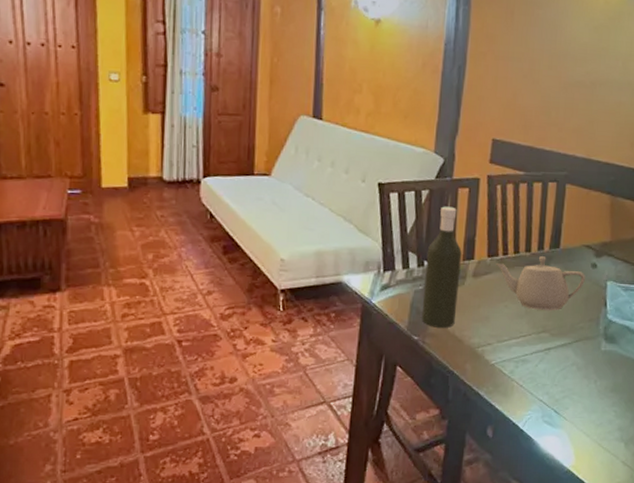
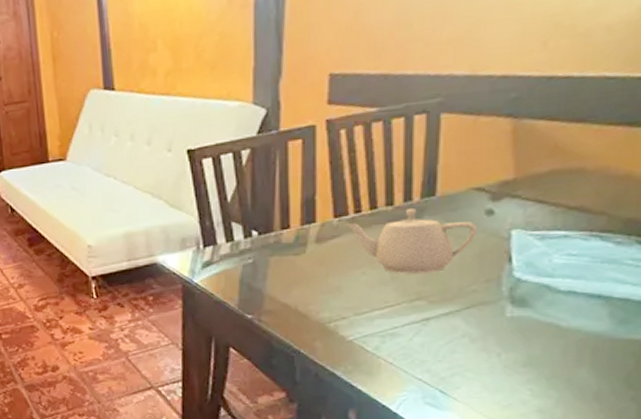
bottle: present [421,206,462,328] -> none [254,164,299,304]

